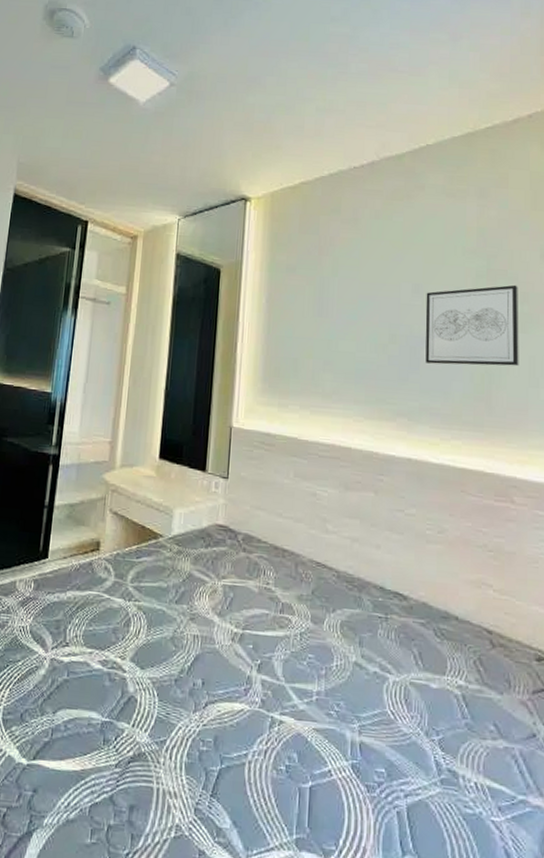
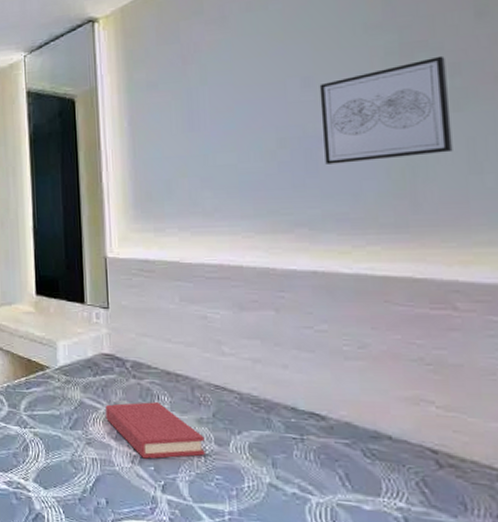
hardback book: none [212,576,302,637] -> present [105,402,205,459]

